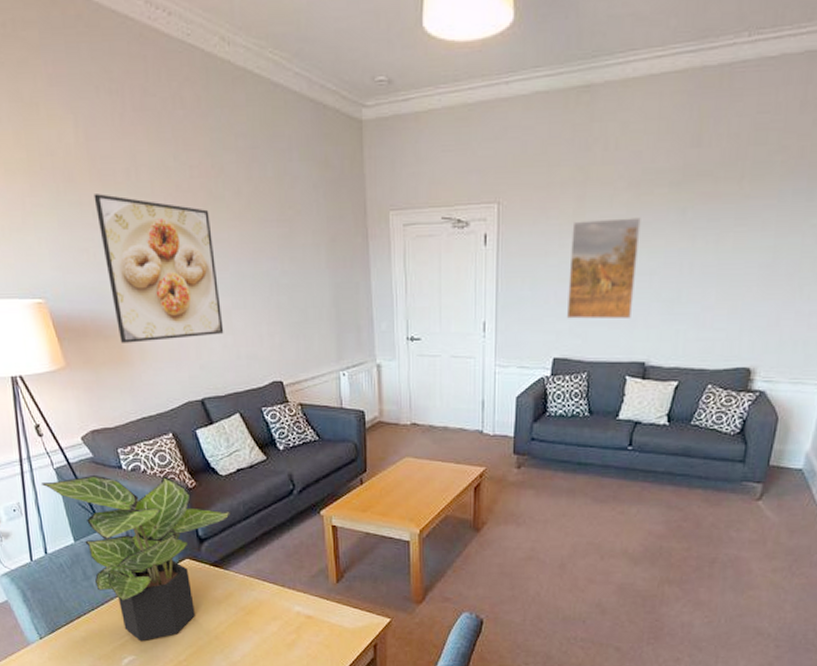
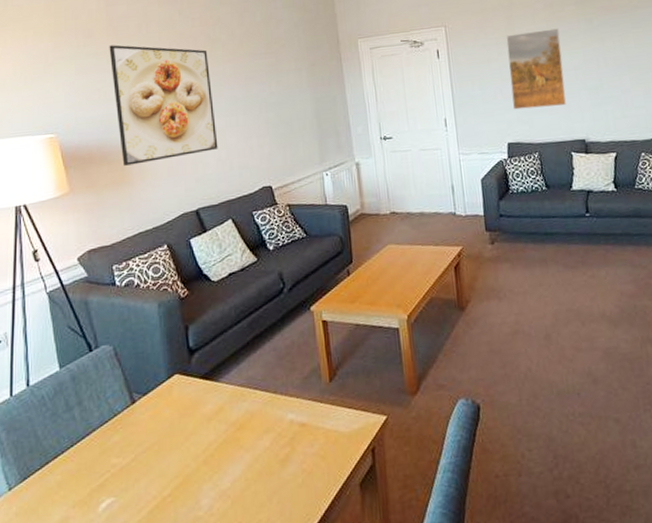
potted plant: present [40,476,232,642] -> none [31,288,223,479]

